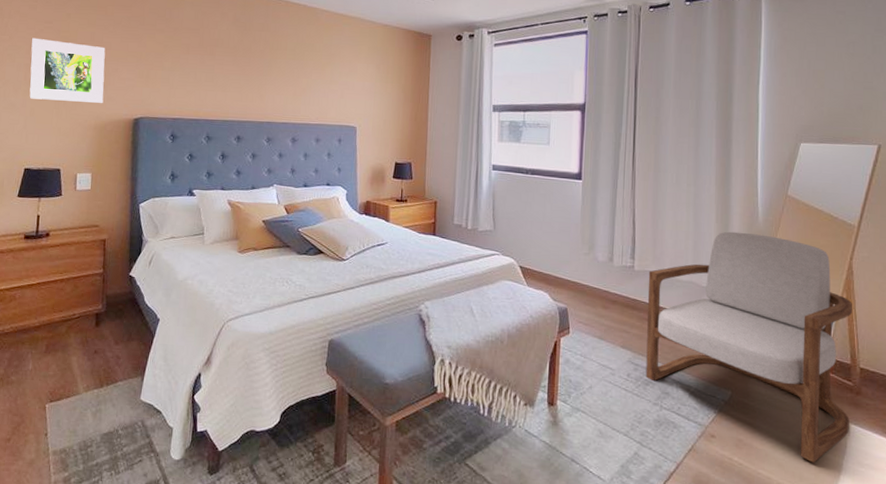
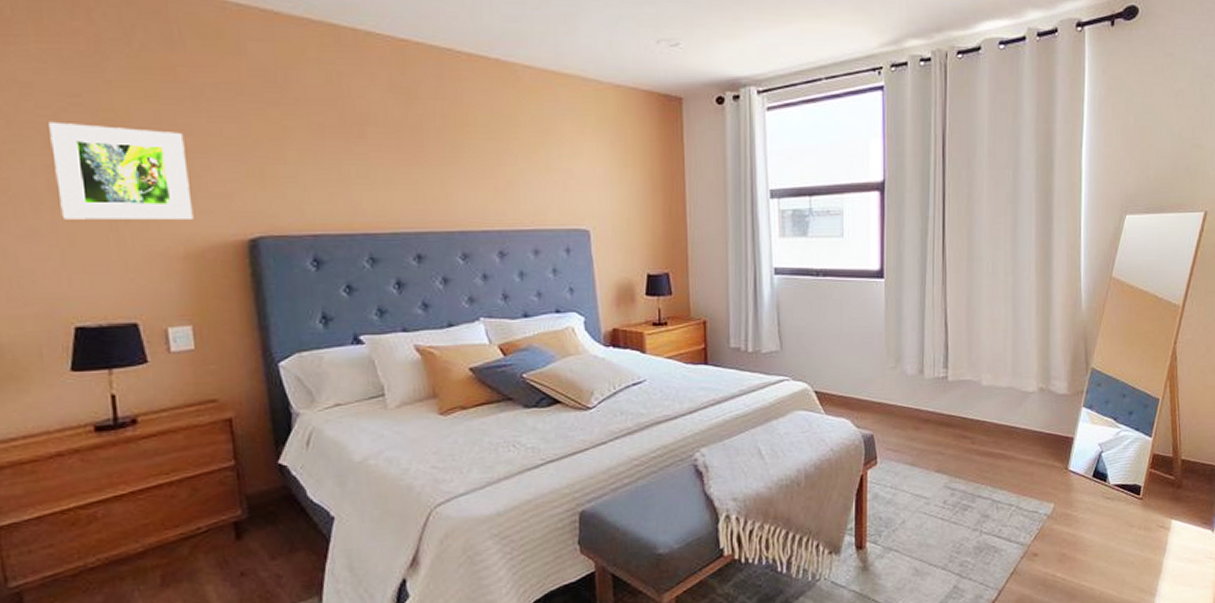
armchair: present [645,231,853,463] -> none [963,324,1176,566]

